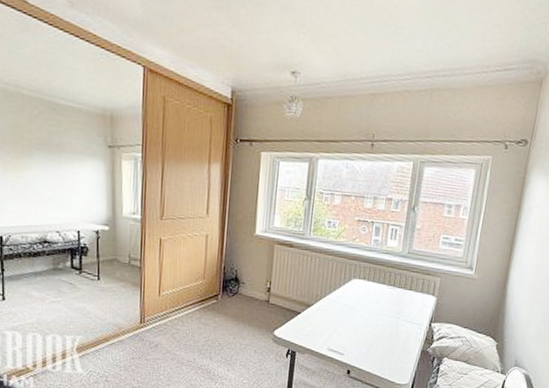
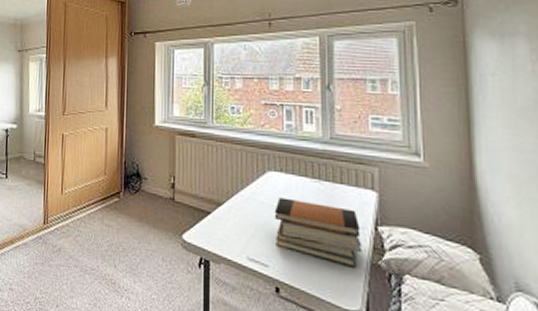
book stack: none [352,300,419,354] -> present [274,197,363,268]

